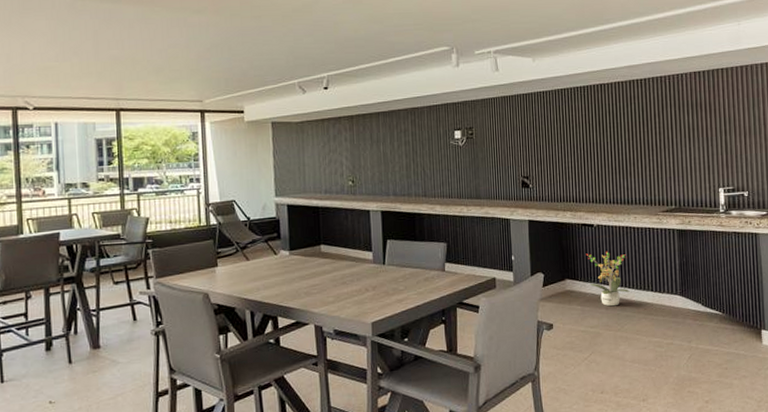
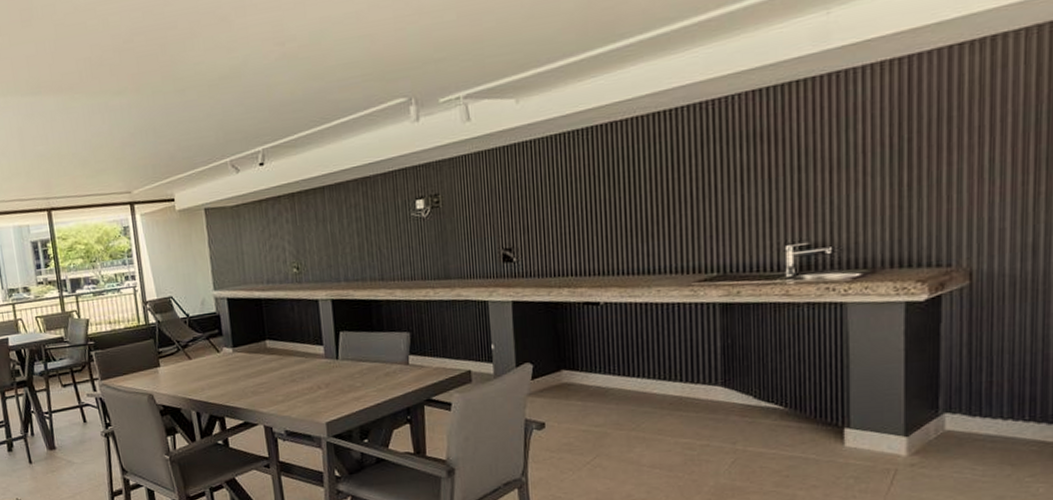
potted plant: present [586,251,630,307] -> none [589,334,650,402]

